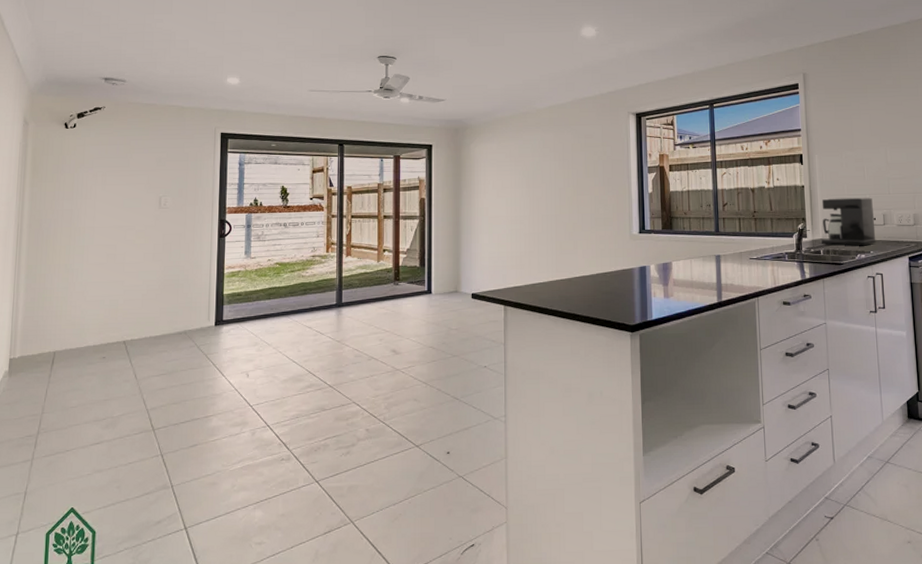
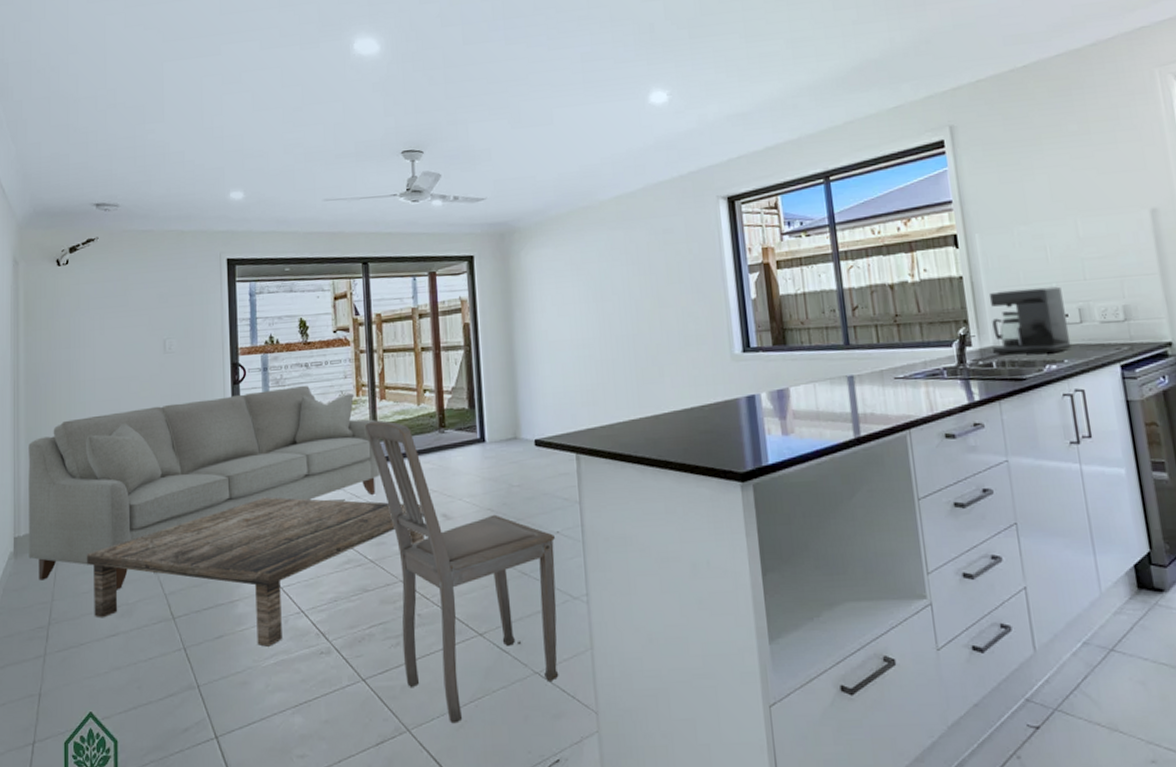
sofa: none [22,241,342,406] -> present [28,385,380,590]
coffee table: none [76,331,377,454] -> present [86,497,425,647]
dining chair: none [331,272,484,517] -> present [364,420,559,724]

